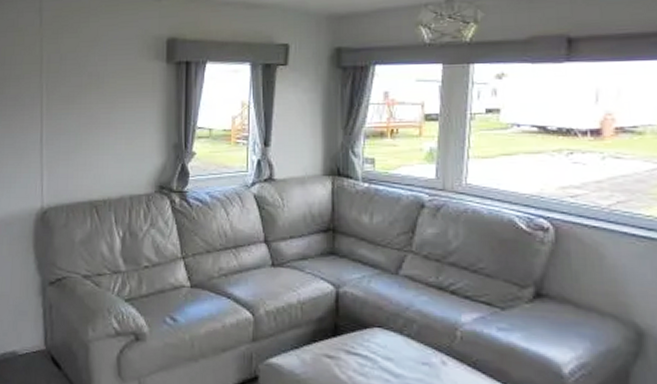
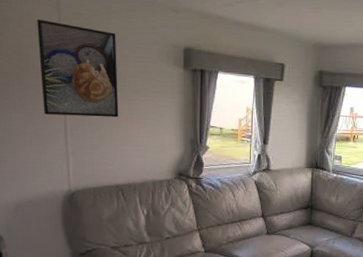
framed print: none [20,27,96,125] -> present [37,19,119,118]

